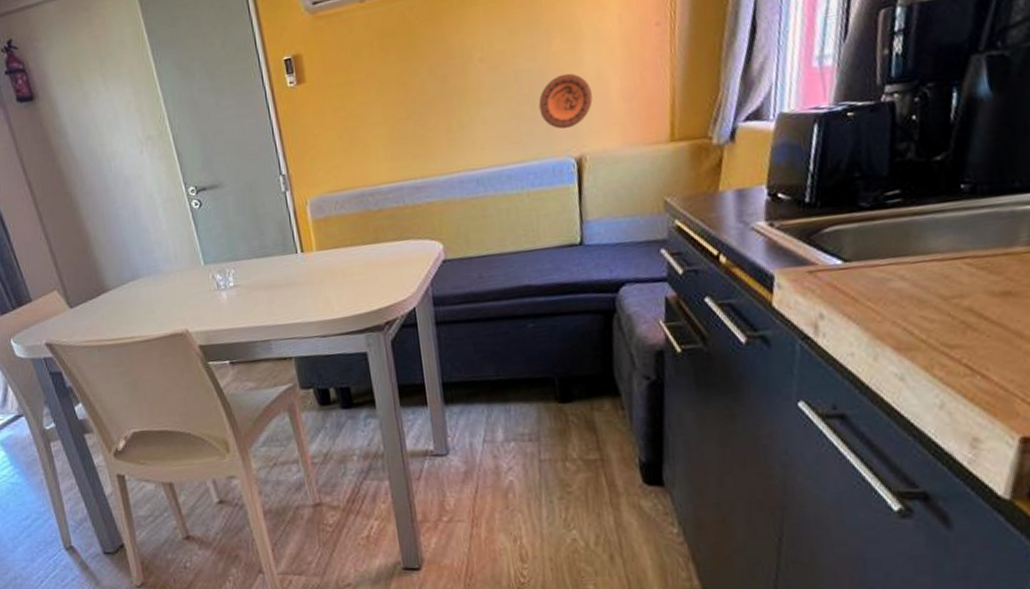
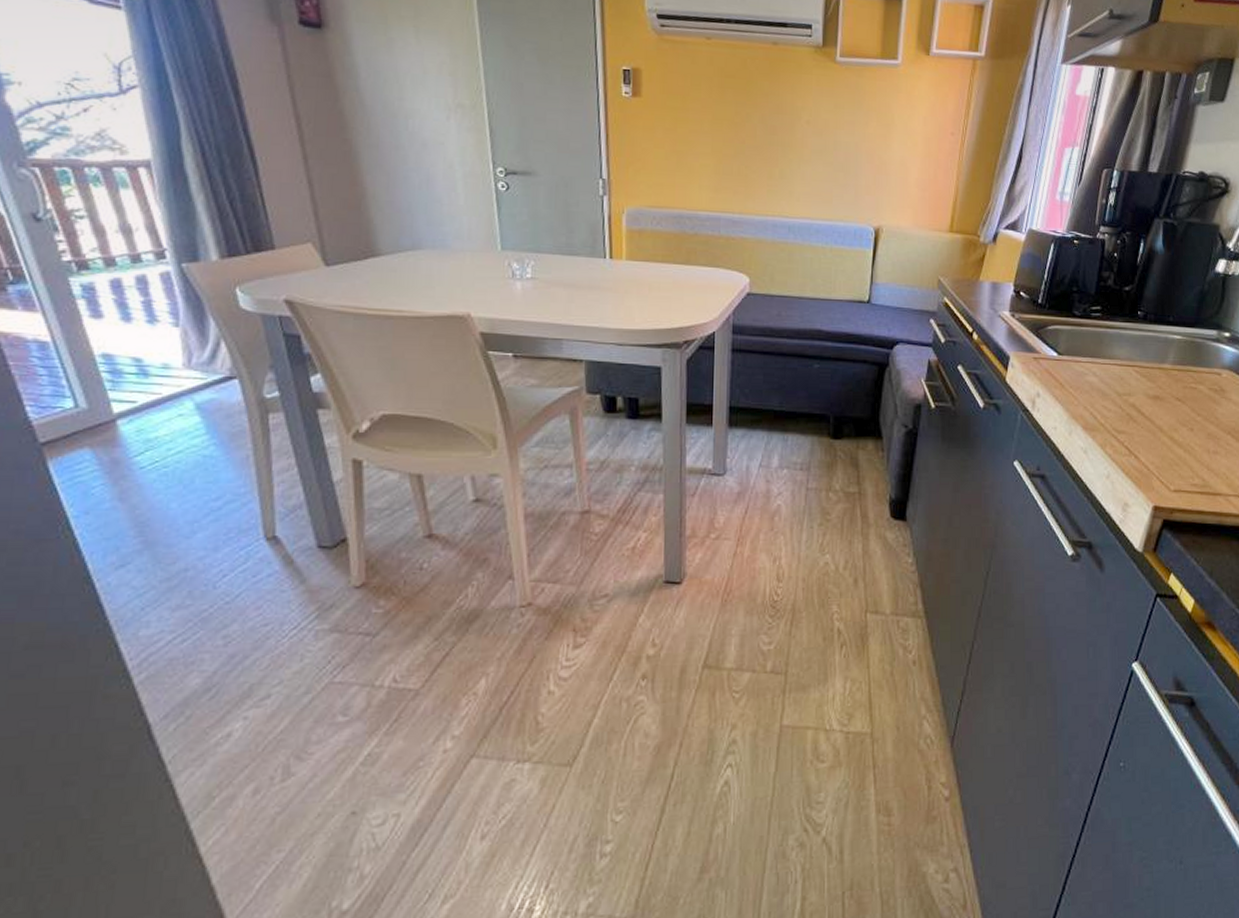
decorative plate: present [538,73,593,129] -> none [850,154,896,201]

